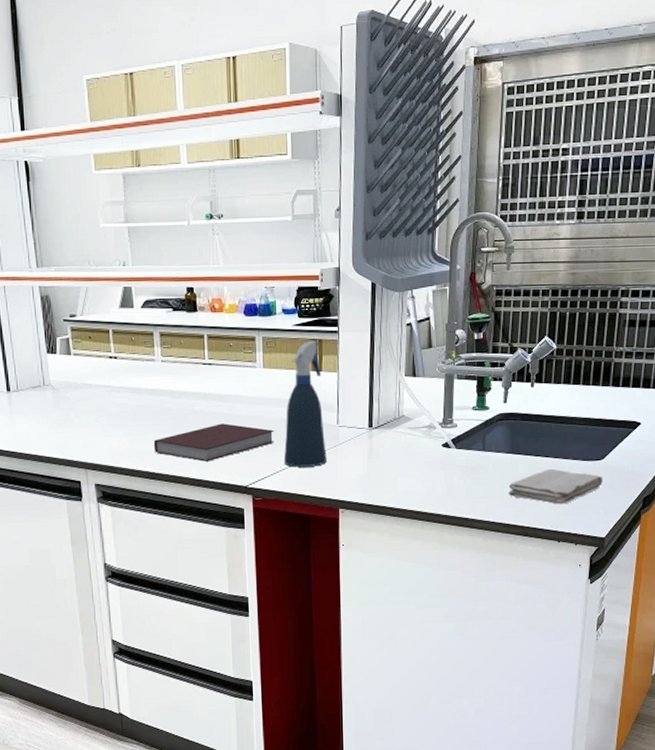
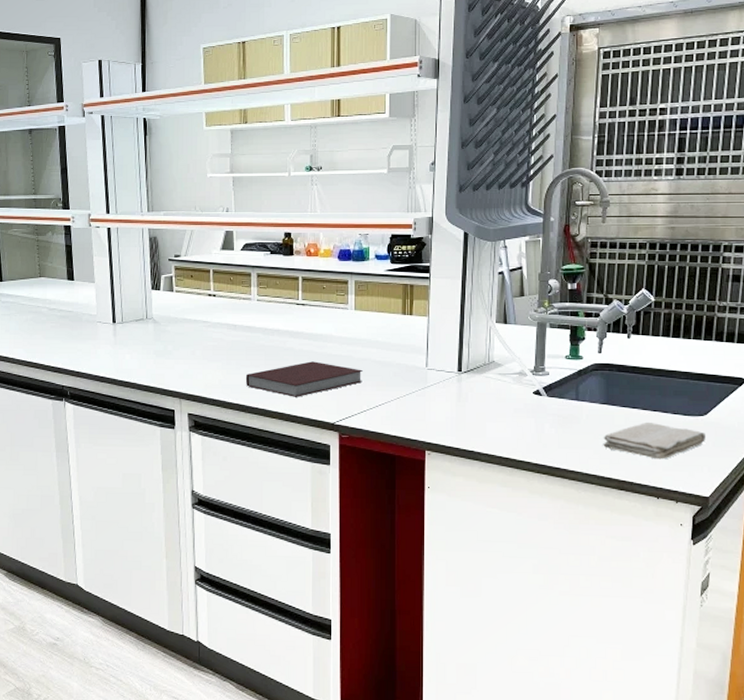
spray bottle: present [283,340,327,467] -> none [371,285,414,407]

